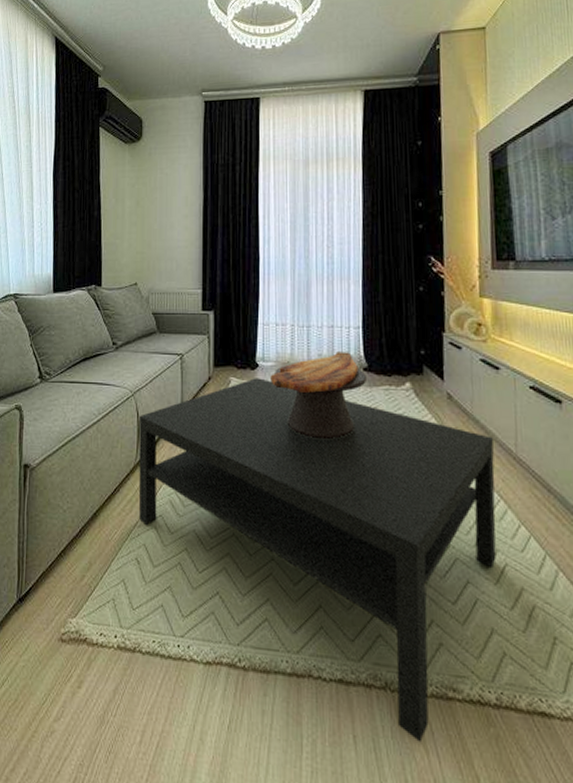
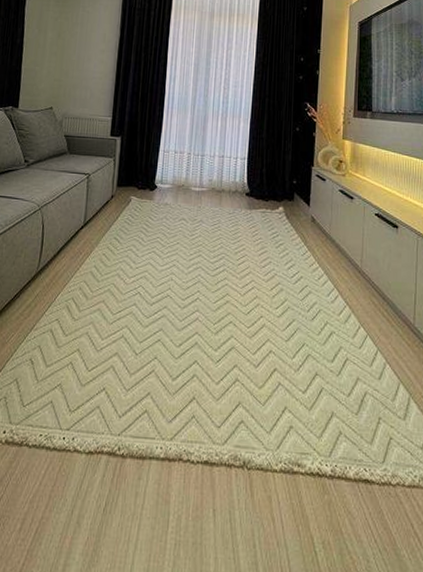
coffee table: present [138,378,497,743] -> none [36,198,344,512]
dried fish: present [270,352,368,439] -> none [166,178,249,253]

